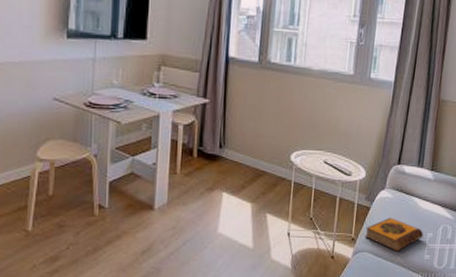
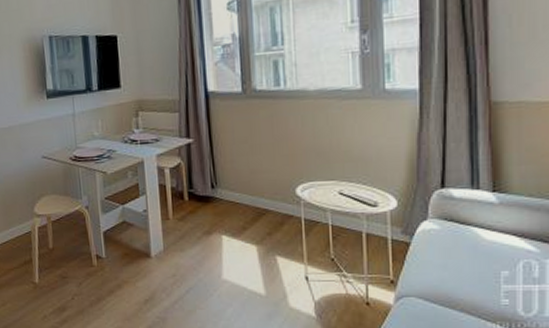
hardback book: present [365,217,424,251] -> none [408,253,495,295]

